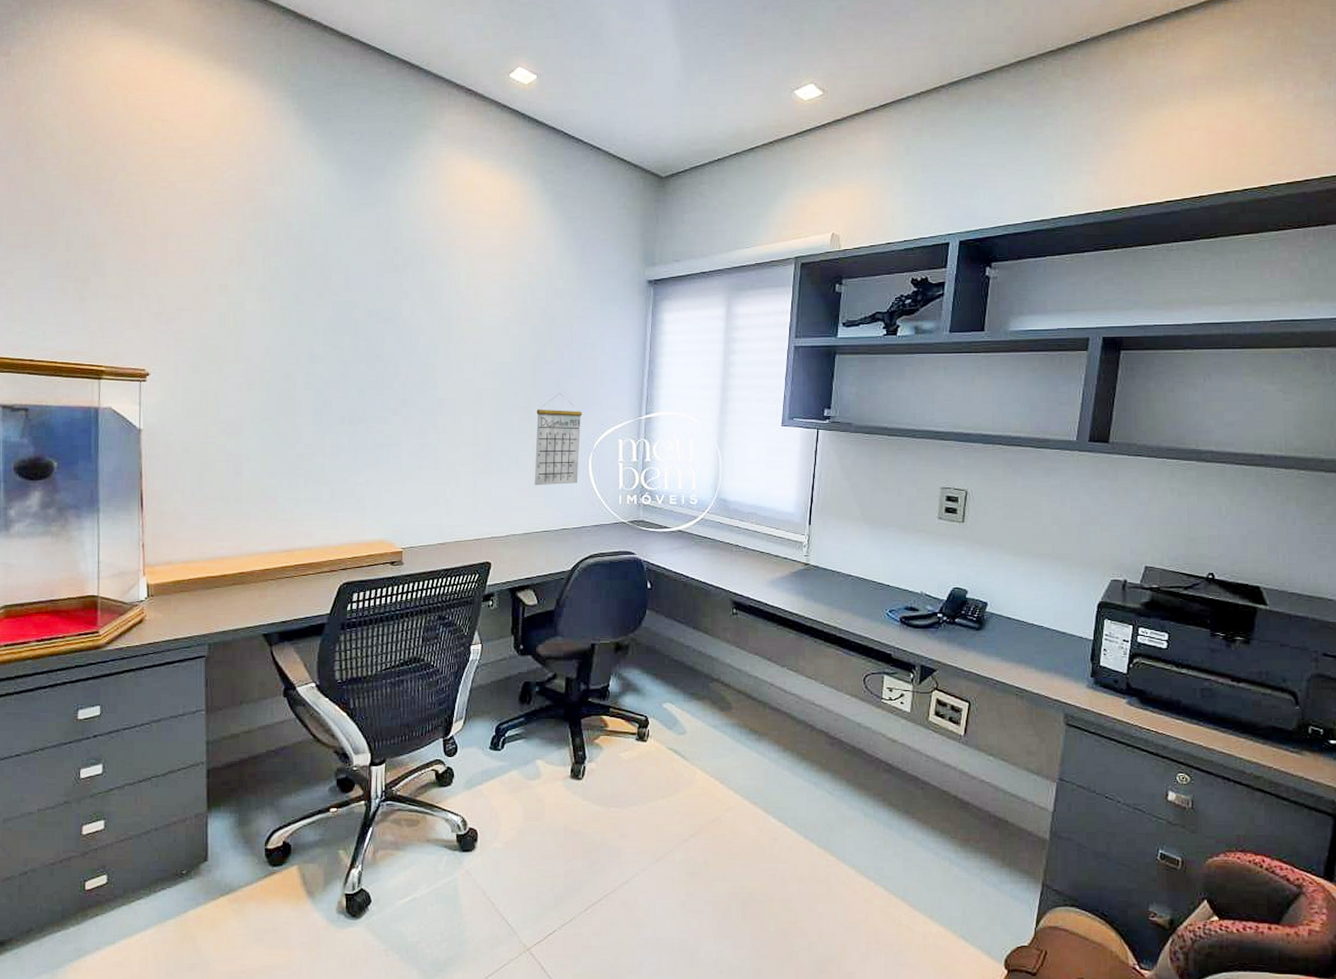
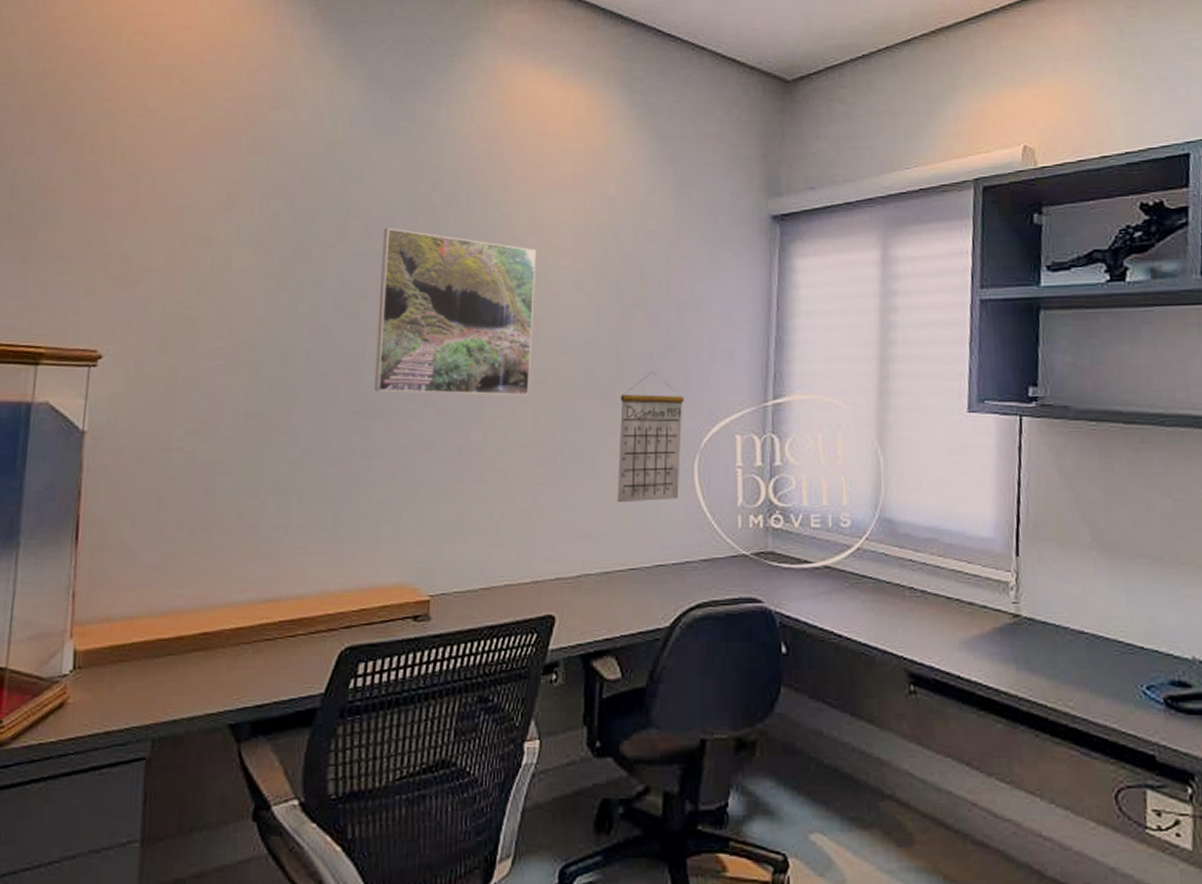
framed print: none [356,281,475,409] -> present [374,227,537,396]

